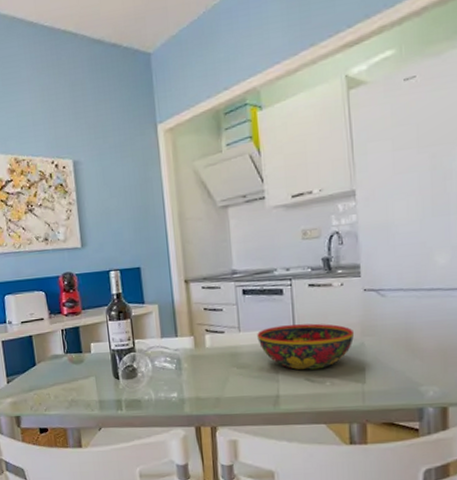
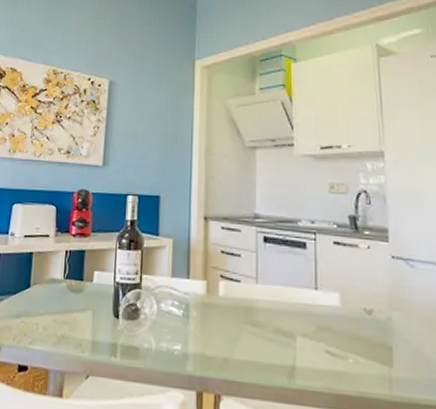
bowl: present [257,323,355,370] -> none [276,283,382,342]

